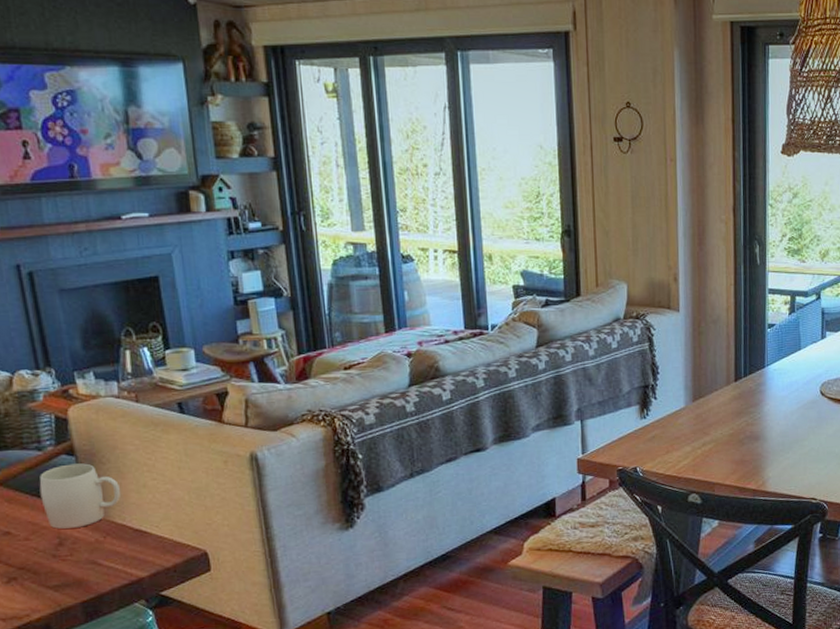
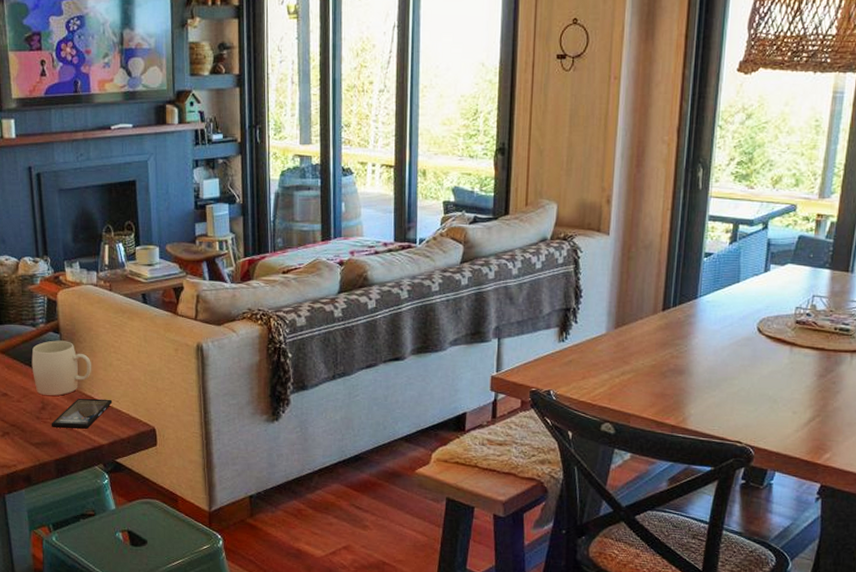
smartphone: none [72,525,151,565] -> present [51,398,113,429]

